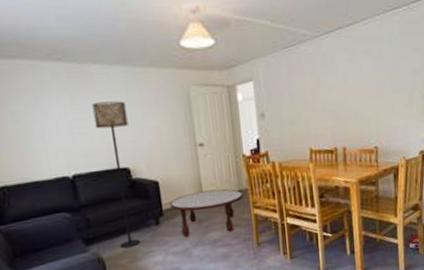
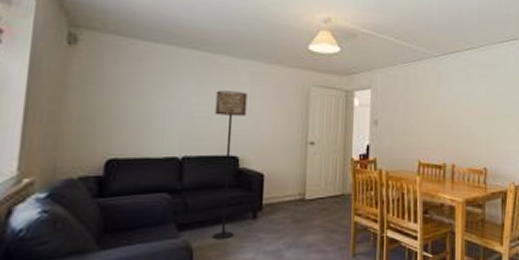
coffee table: present [169,189,244,238] -> none [270,190,346,237]

